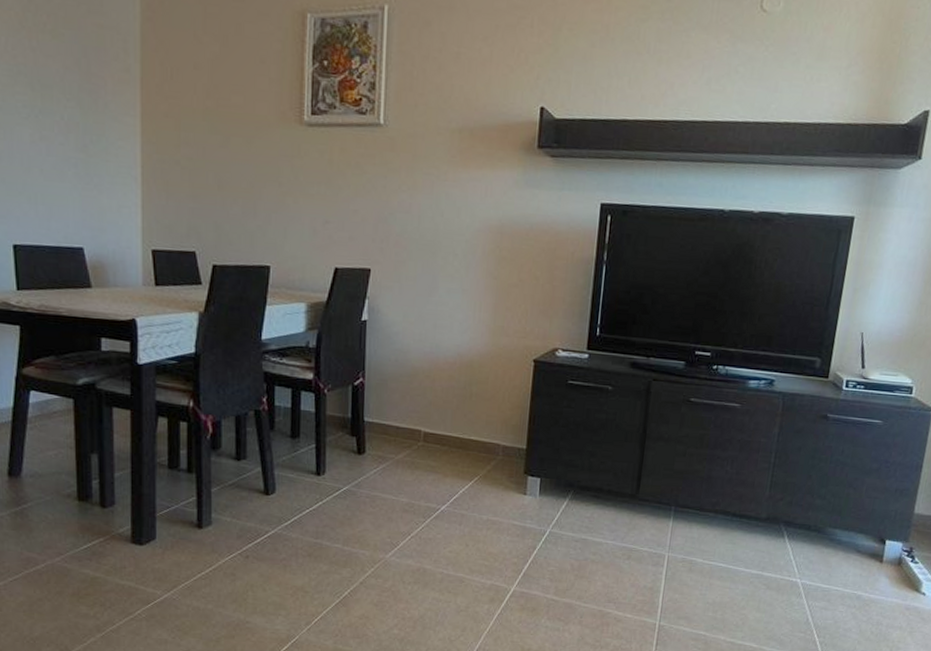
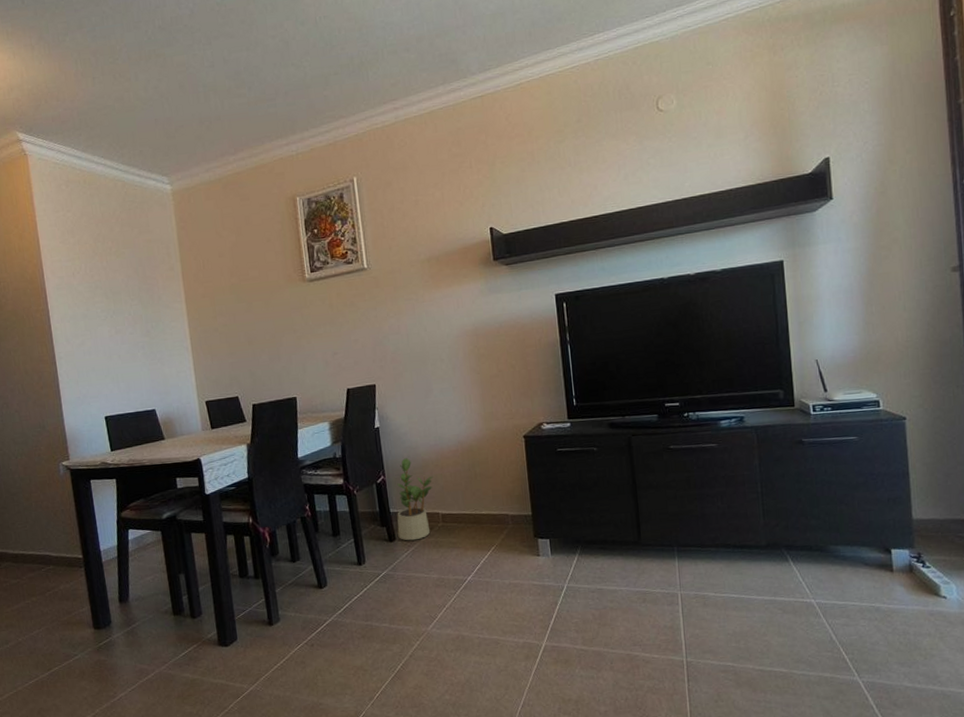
potted plant: none [369,362,421,457] -> present [397,458,433,541]

